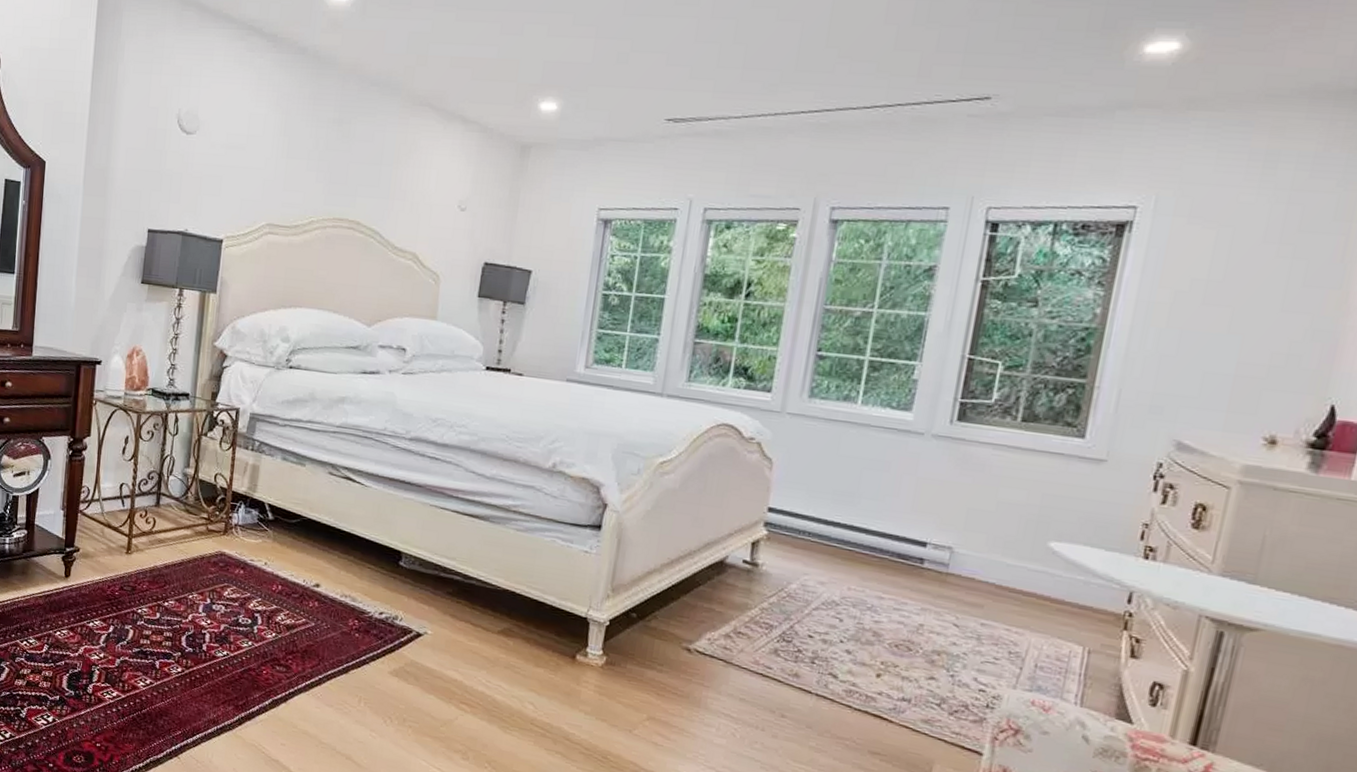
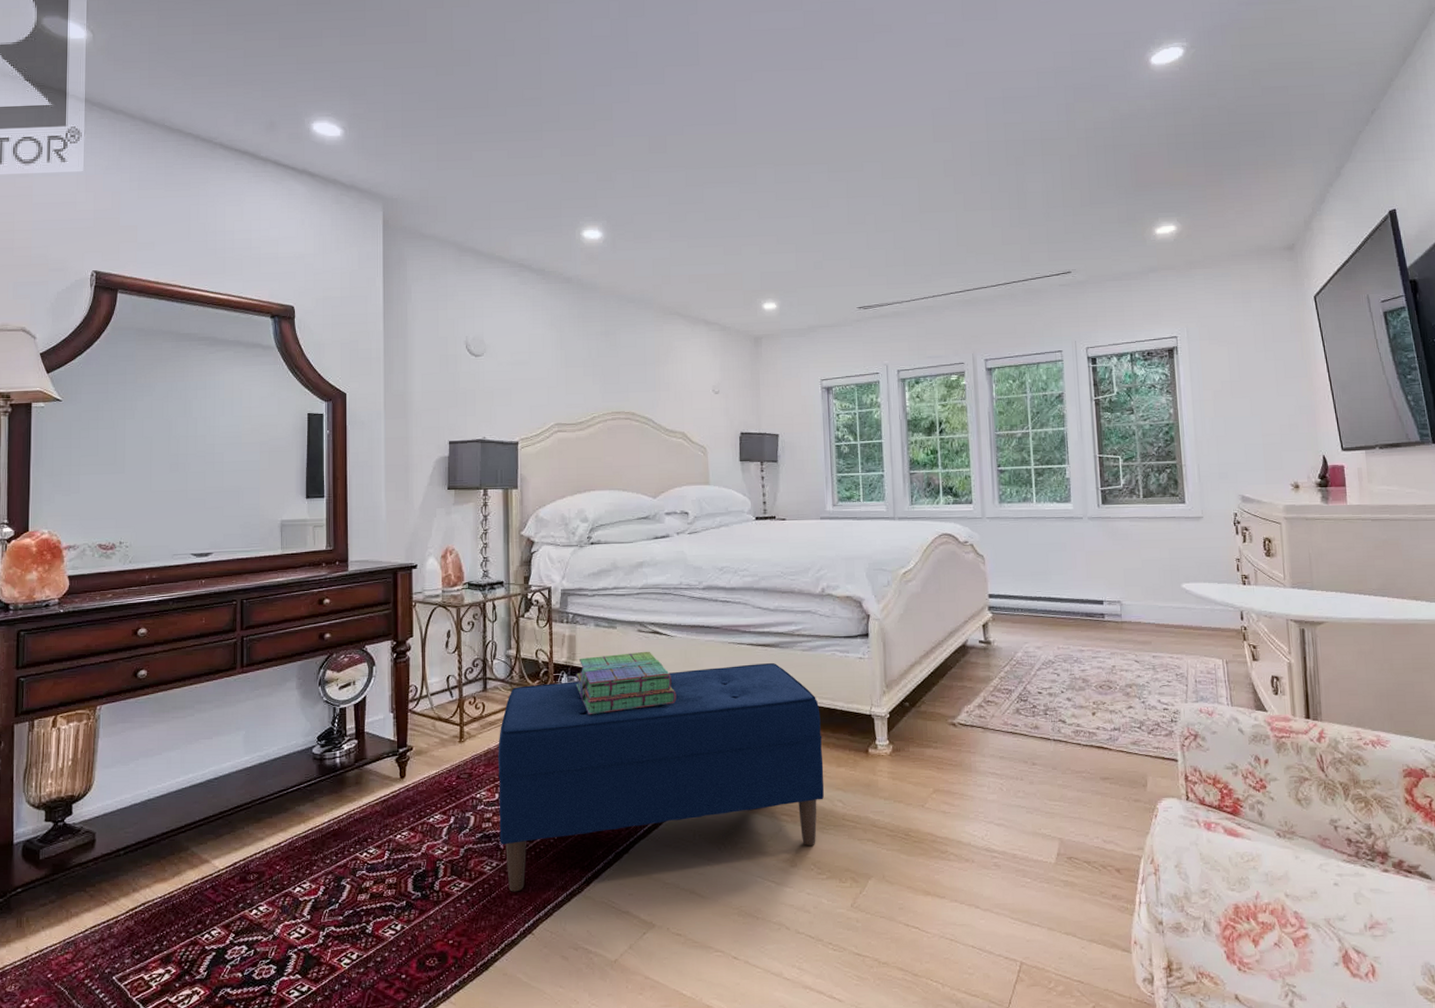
bench: none [155,508,526,743] -> present [498,662,824,892]
stack of books: none [253,490,362,560] -> present [575,651,677,715]

